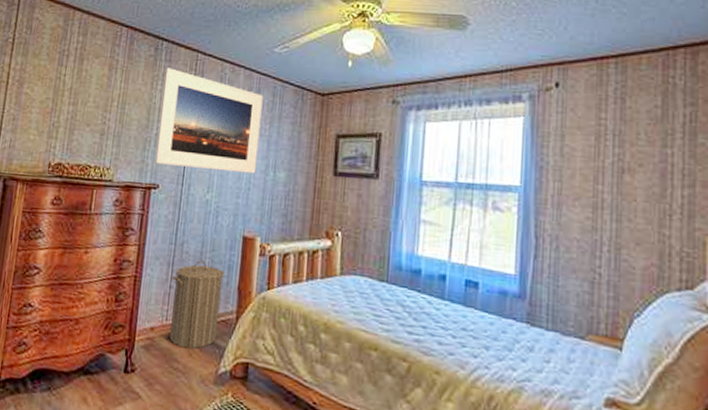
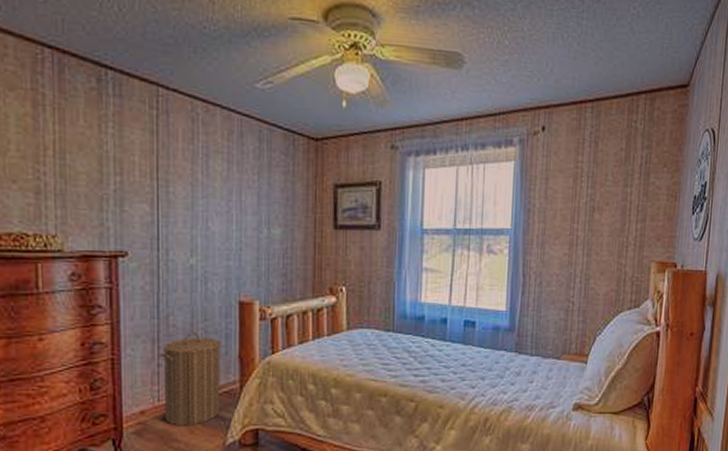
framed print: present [154,67,263,174] -> none [116,105,247,232]

